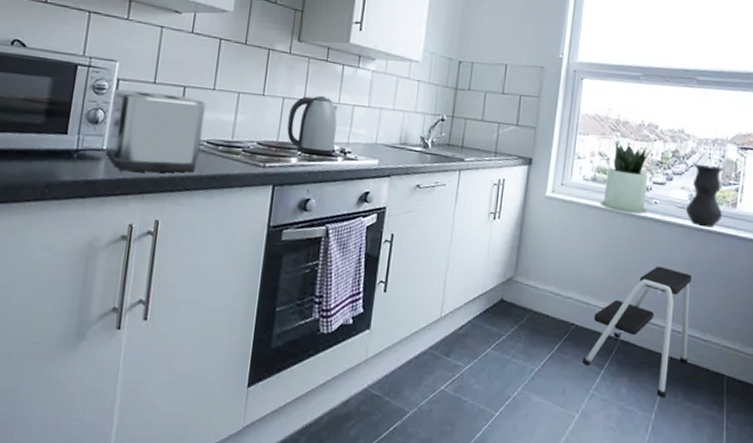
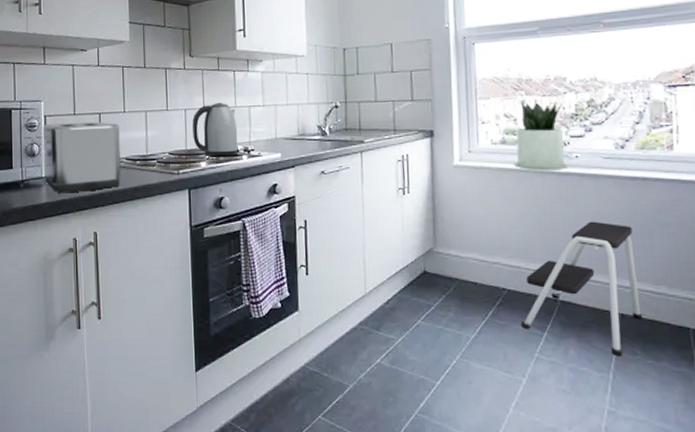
vase: present [685,164,725,228] -> none [612,110,658,175]

